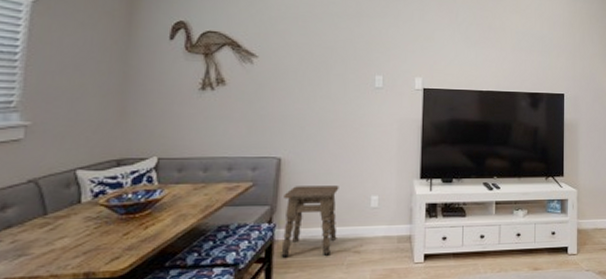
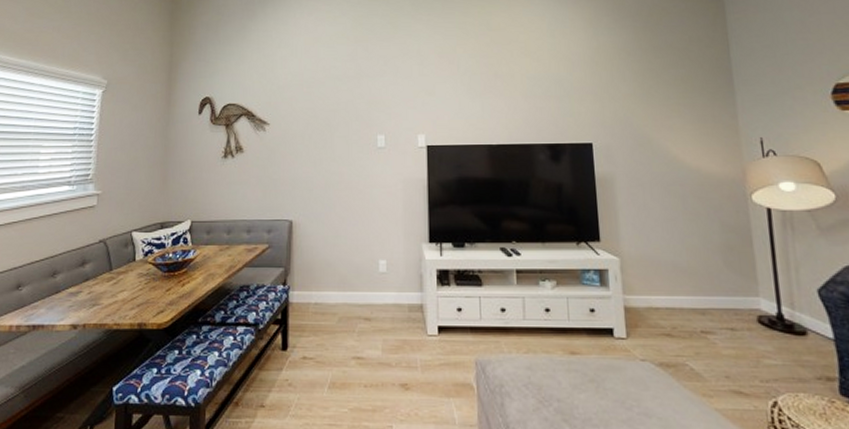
side table: present [281,185,339,258] -> none [295,249,347,321]

